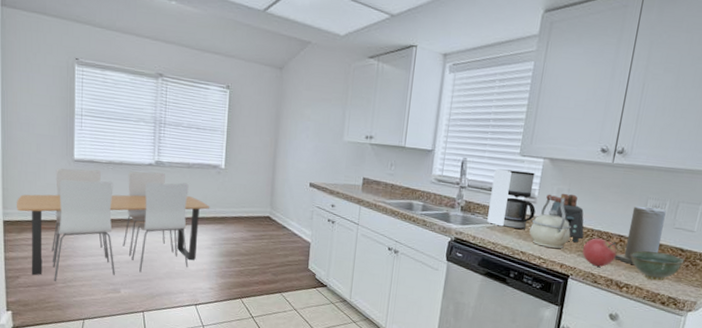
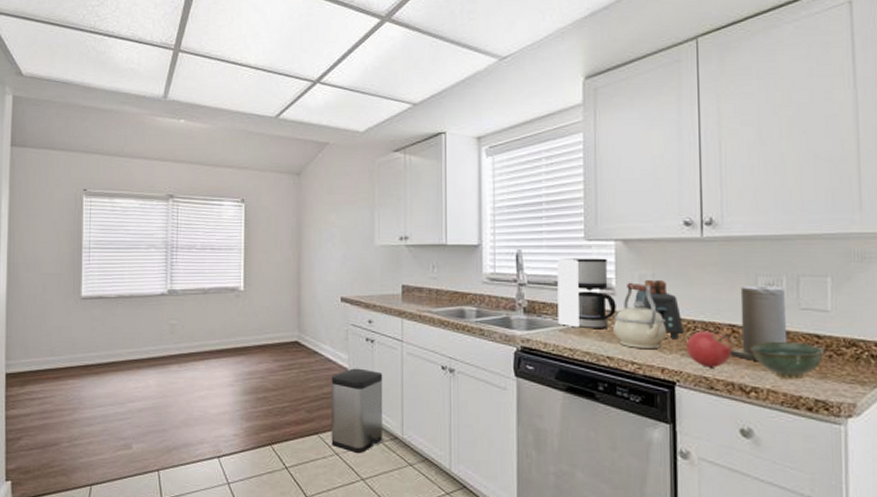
dining table: present [17,168,210,281] -> none [20,301,230,440]
pedal bin: none [291,242,340,310] -> present [331,368,385,453]

